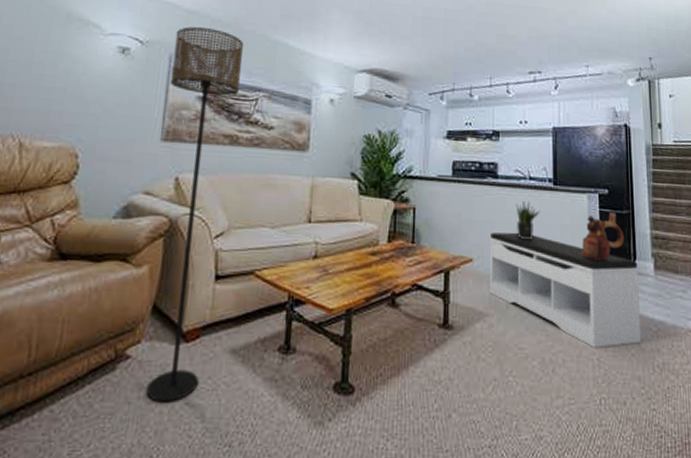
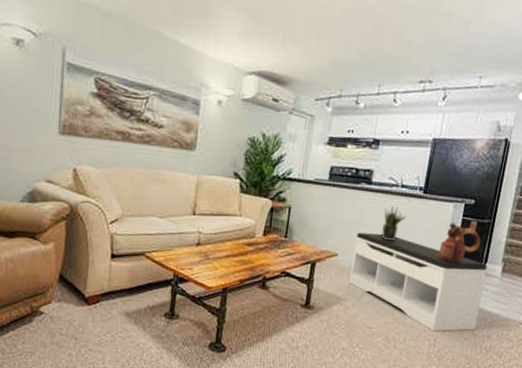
floor lamp: present [146,27,244,403] -> none [58,19,136,348]

